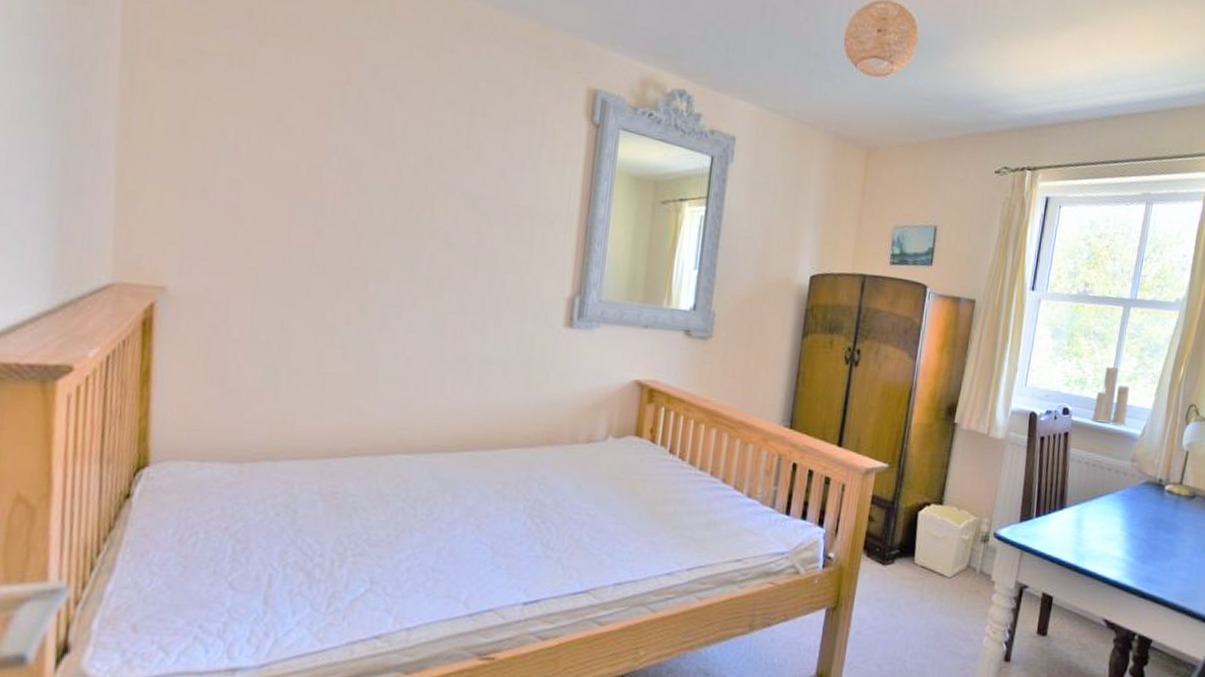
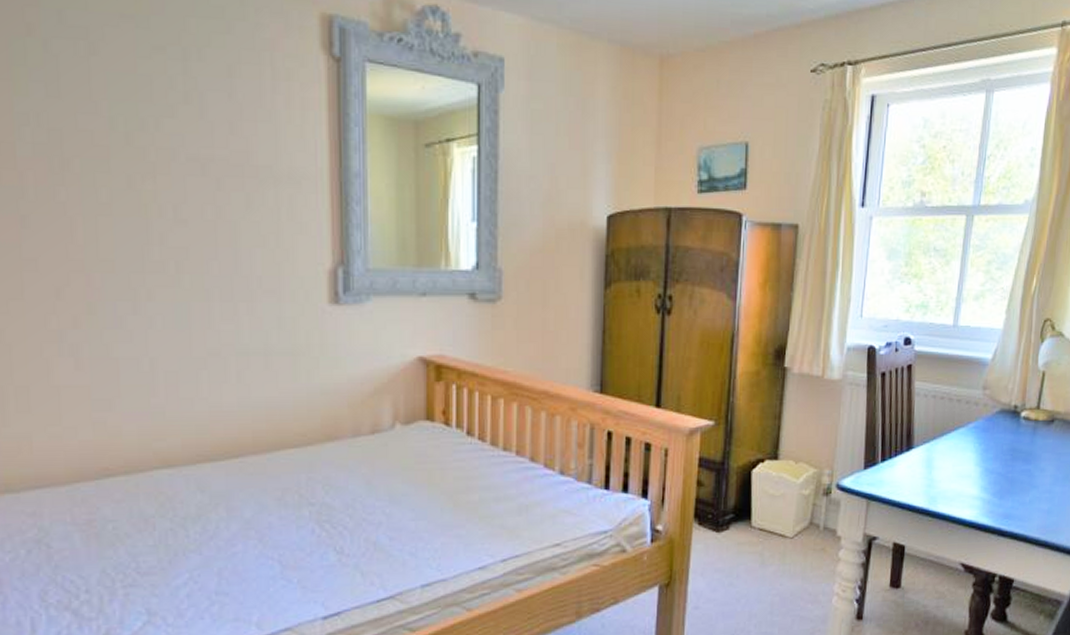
candle: present [1091,360,1130,425] -> none [936,278,977,350]

